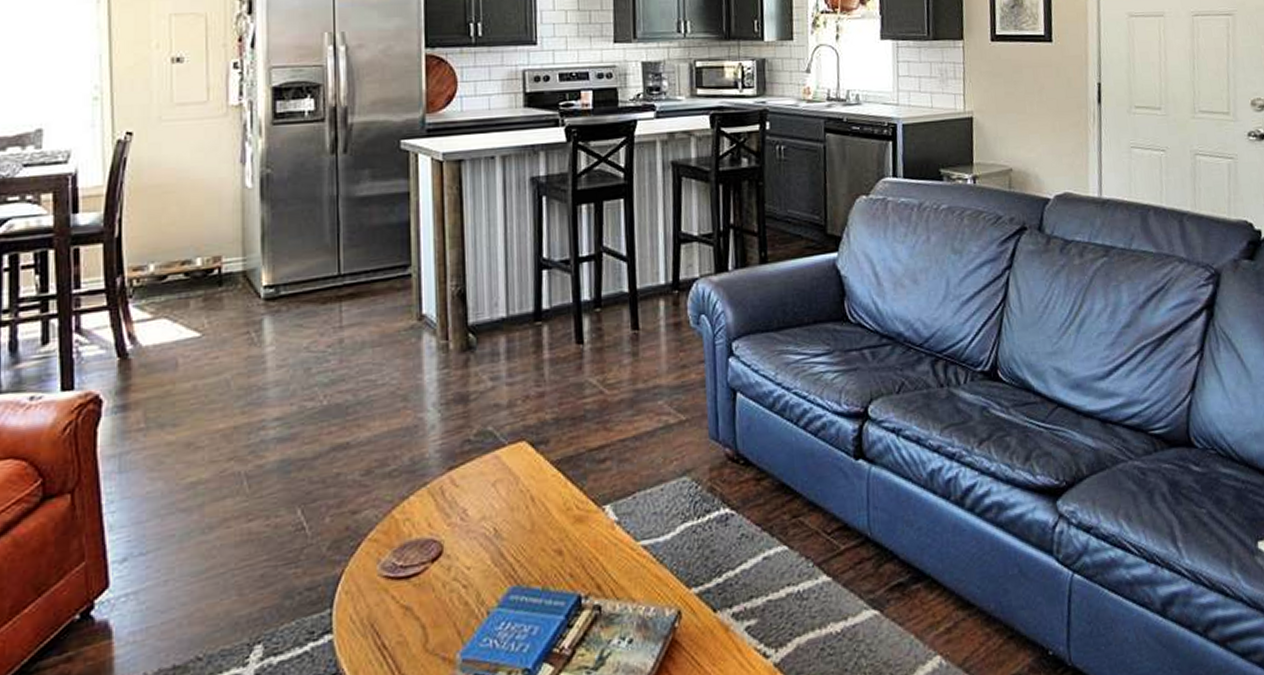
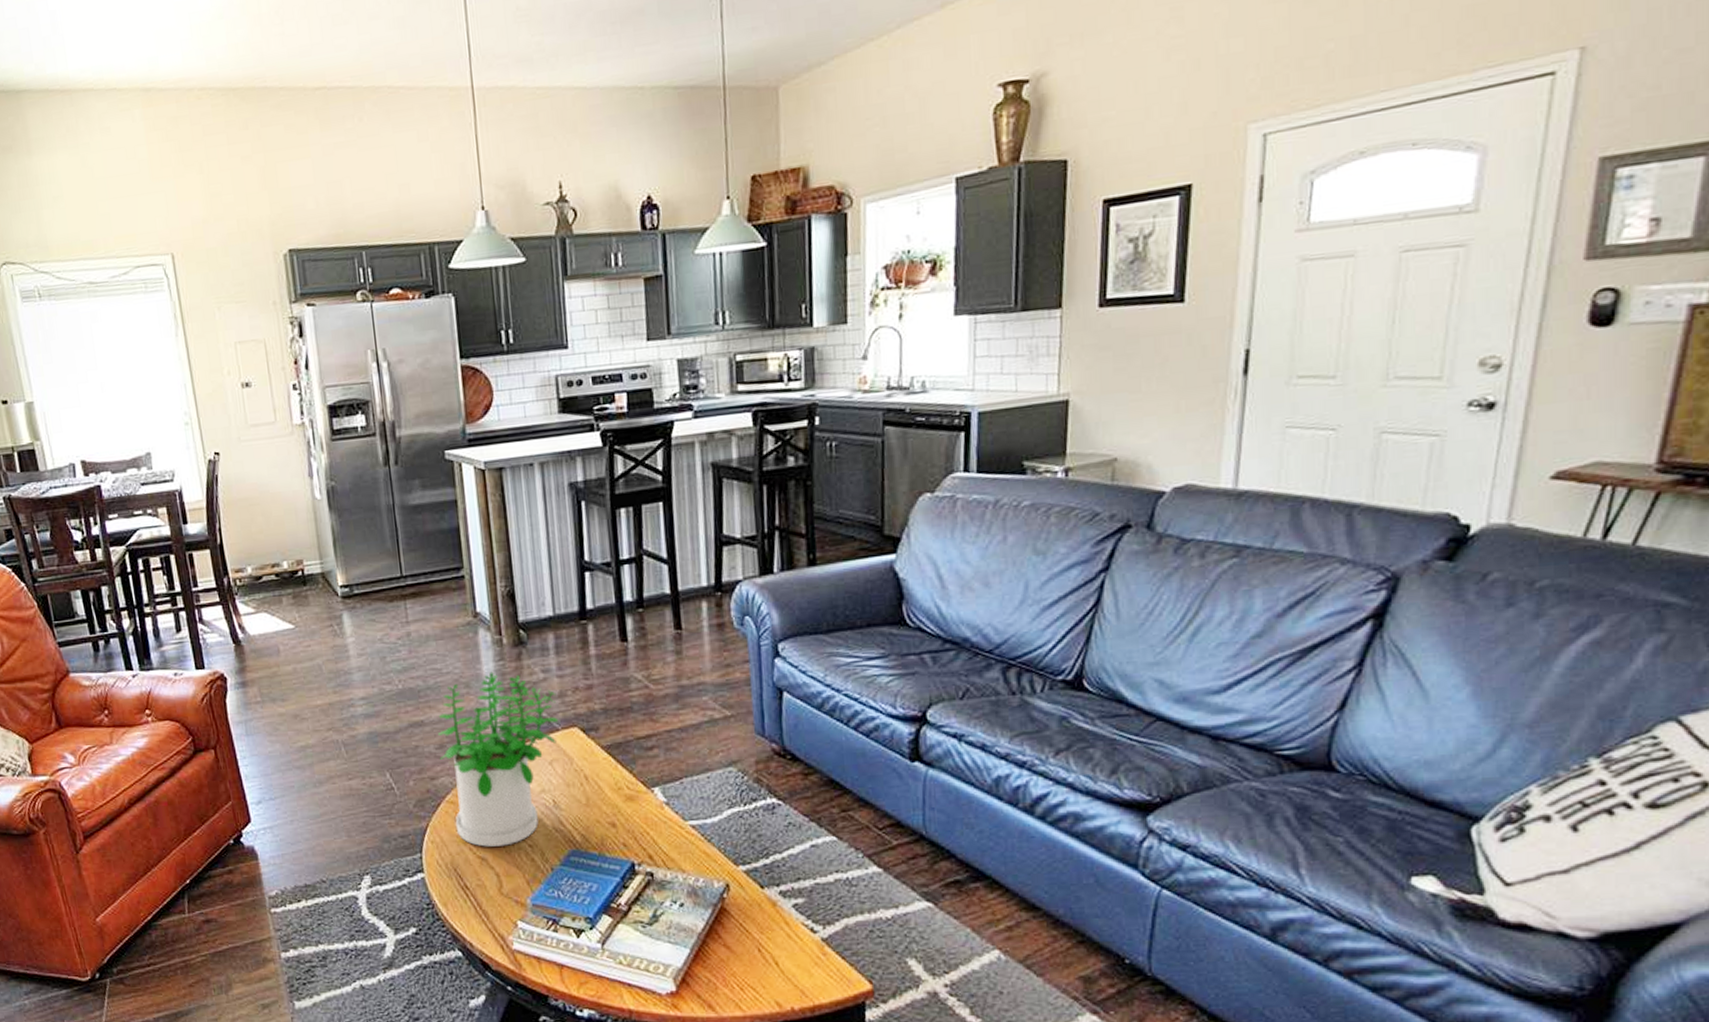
potted plant: none [365,381,506,593] -> present [438,671,559,847]

